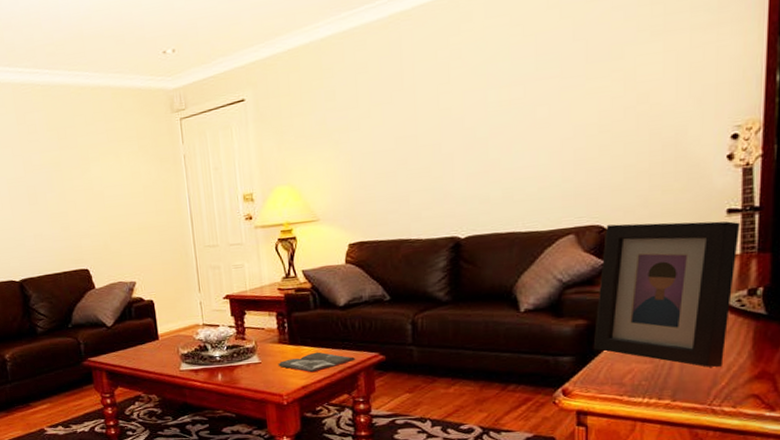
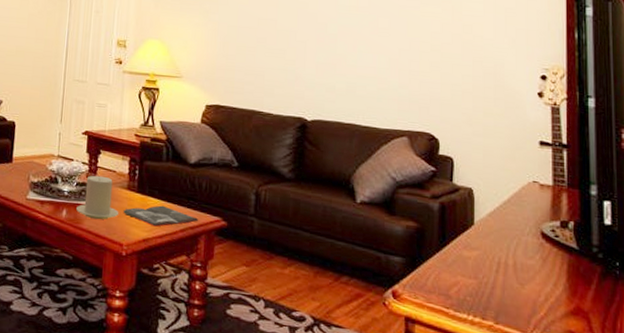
candle: none [230,335,274,377] -> present [75,175,119,220]
picture frame: present [593,221,741,367] -> none [422,135,552,295]

